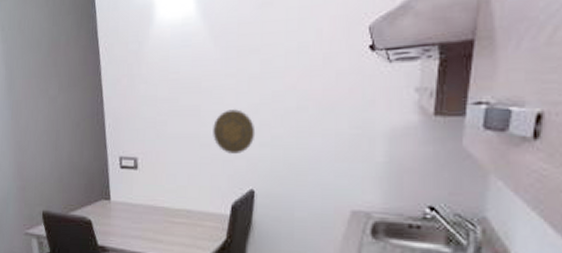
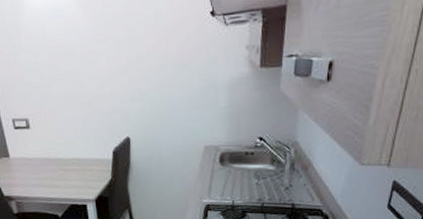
decorative plate: present [213,109,256,155] -> none [90,71,126,110]

